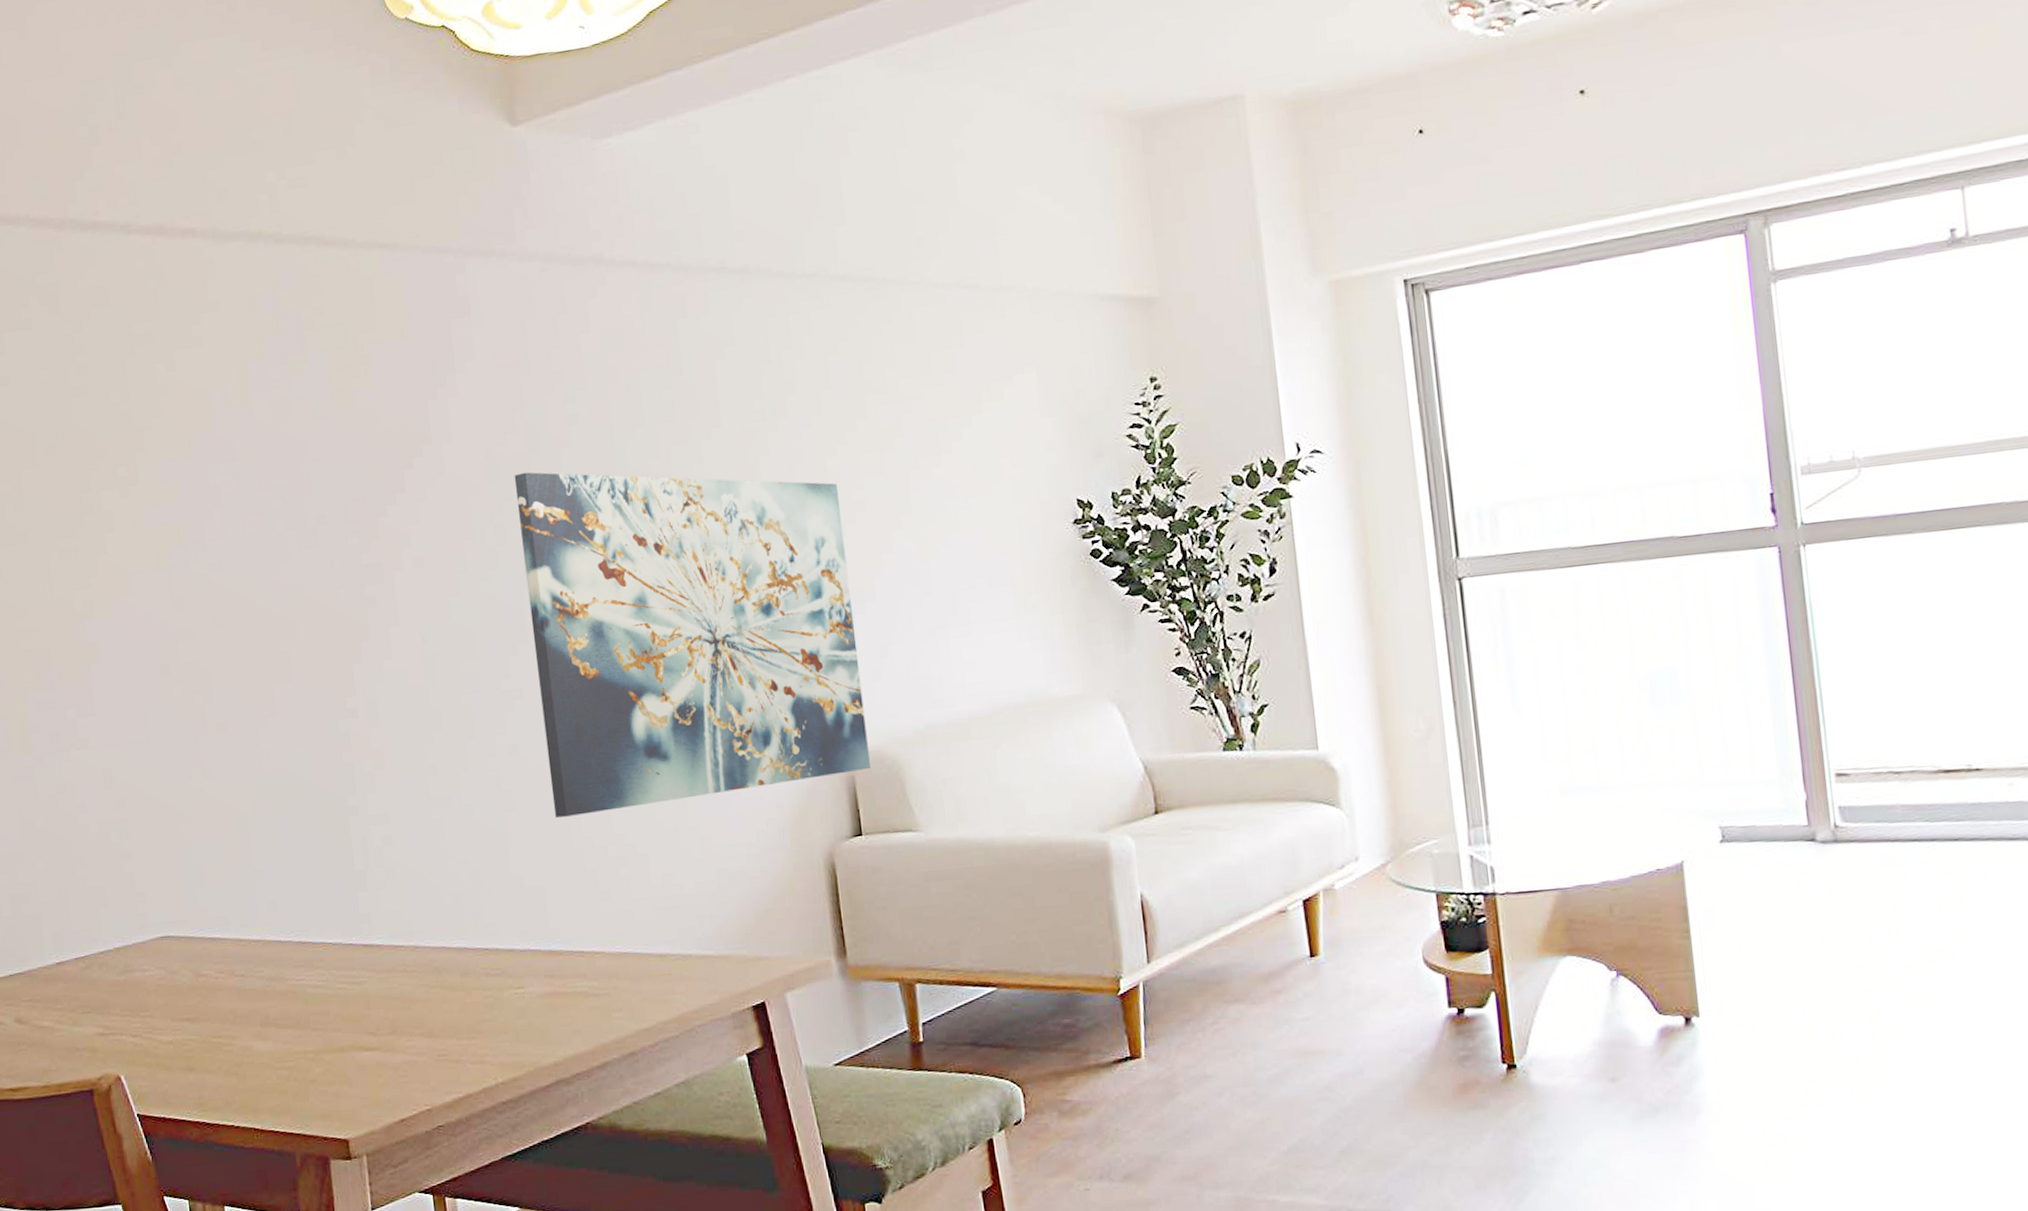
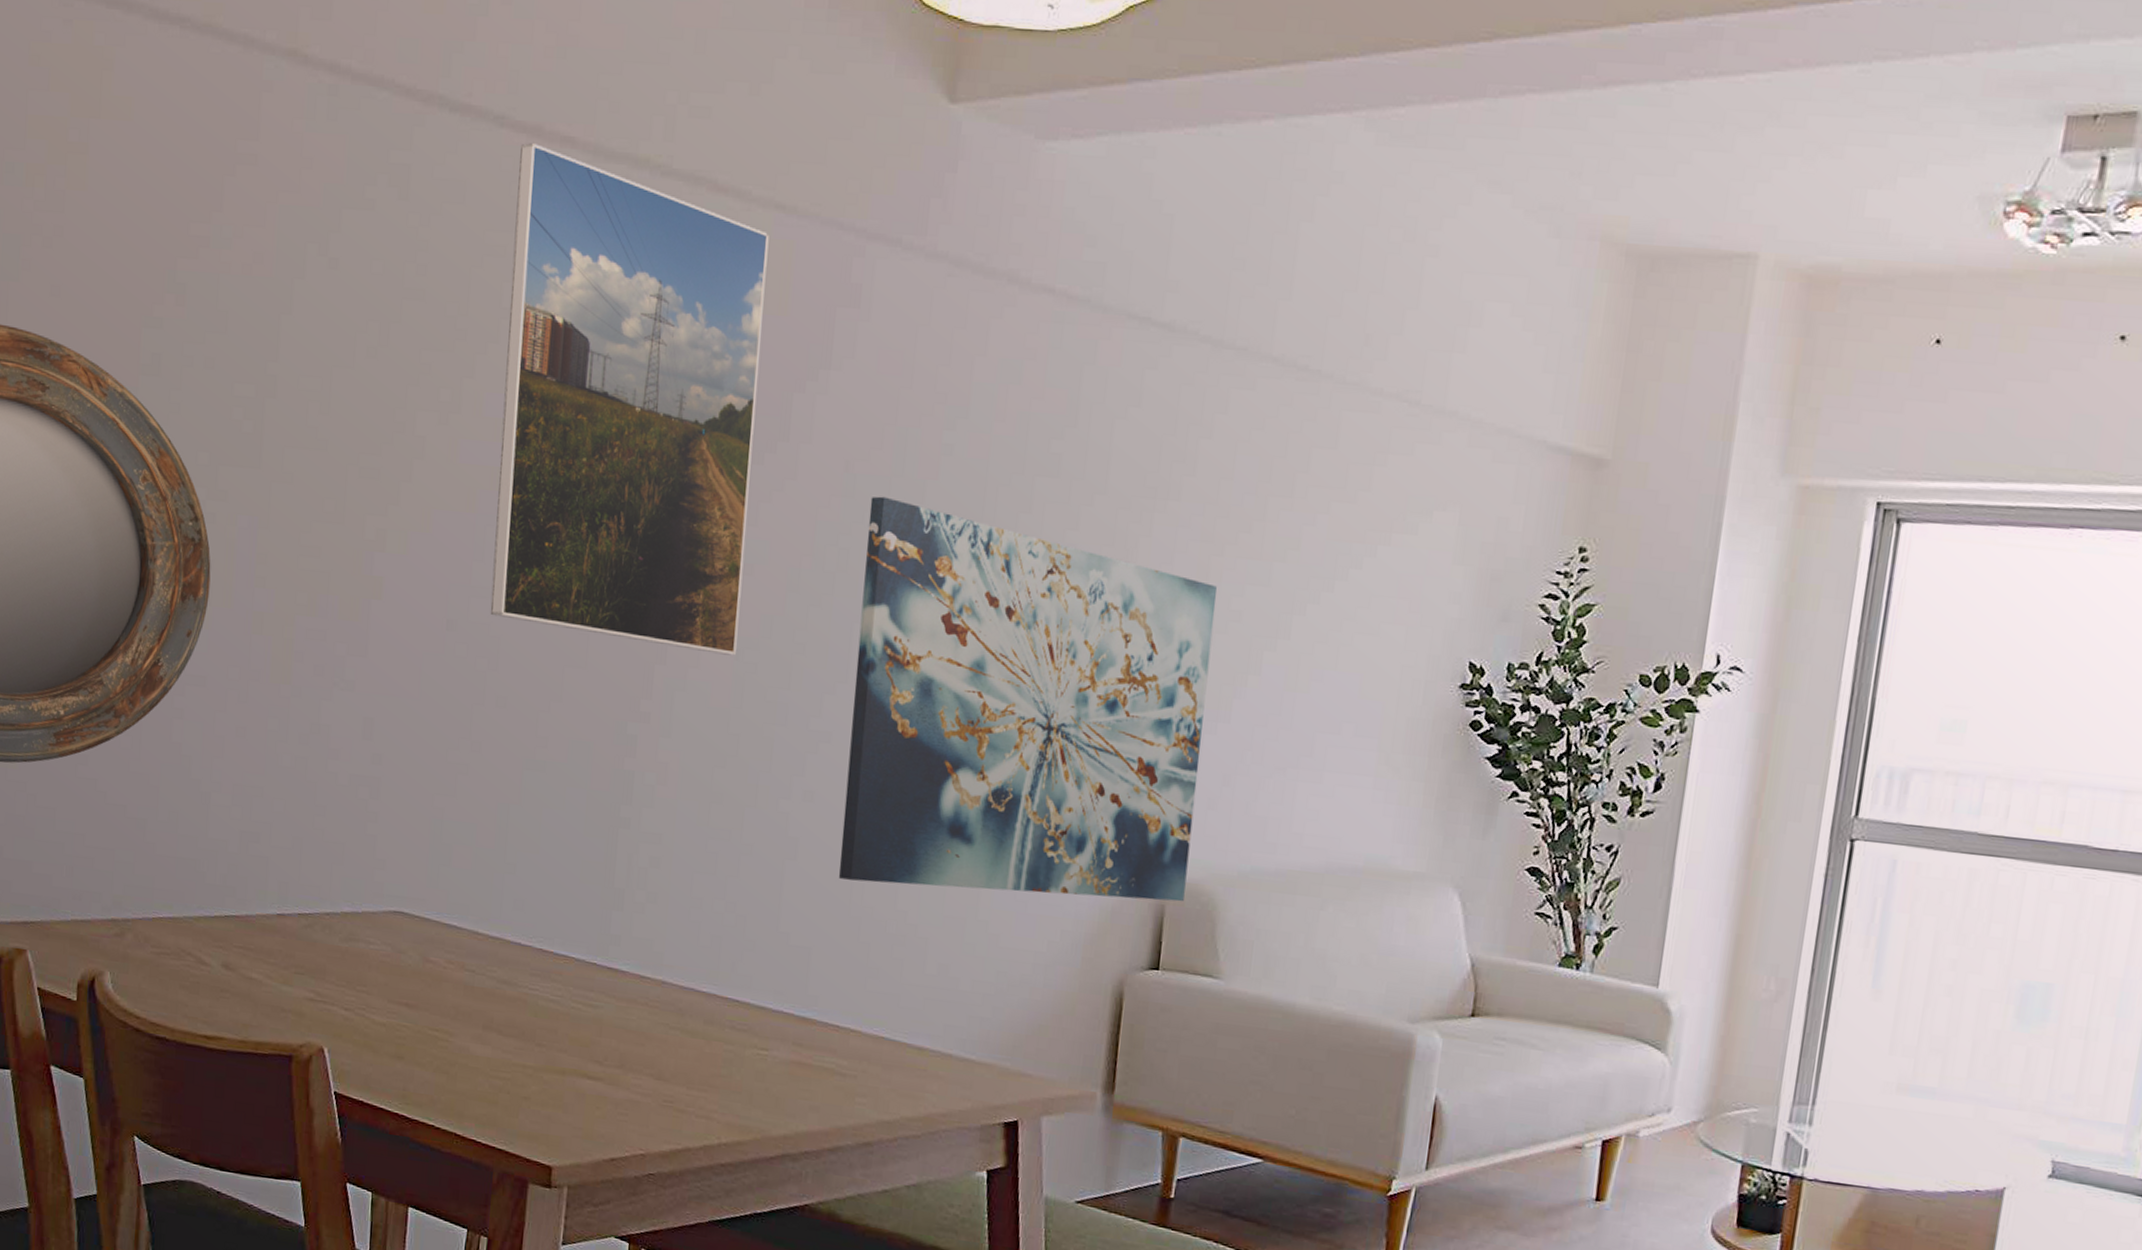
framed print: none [148,241,422,654] -> present [490,143,769,656]

